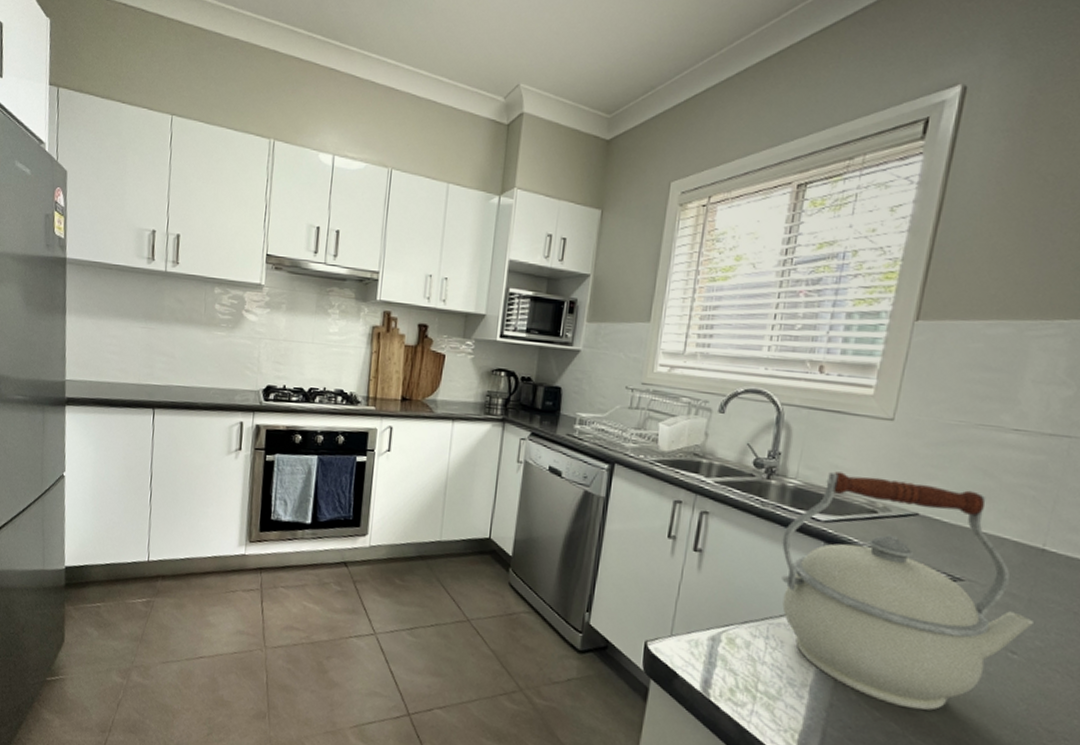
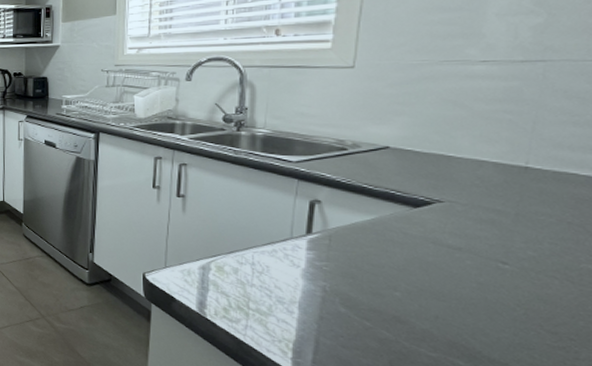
kettle: present [782,471,1033,711] -> none [257,118,523,319]

